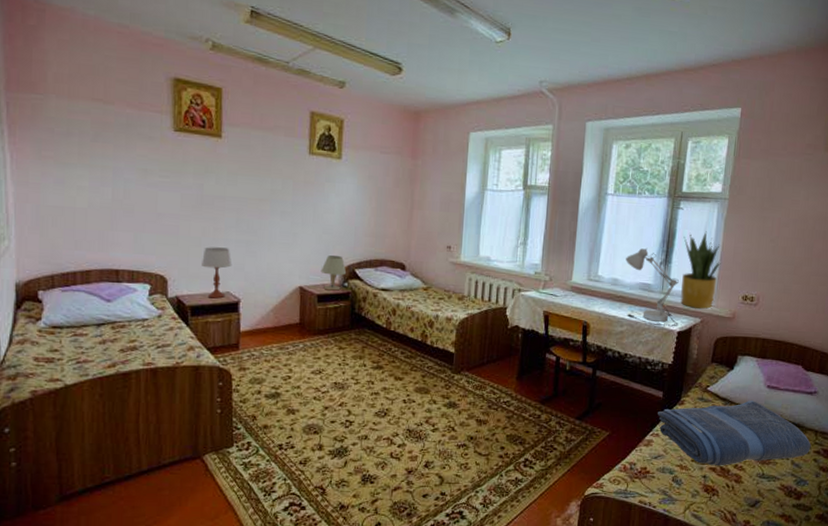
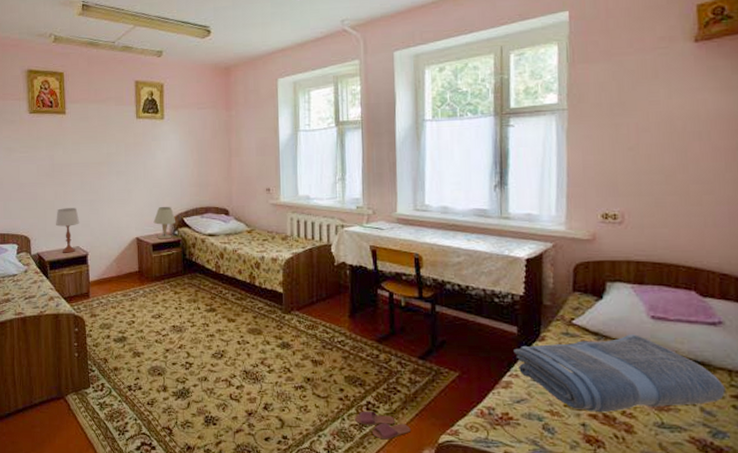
slippers: none [512,467,562,494] -> present [355,411,411,440]
desk lamp: present [626,247,679,327] -> none [454,171,526,254]
planter: present [680,231,721,309] -> none [518,147,569,232]

